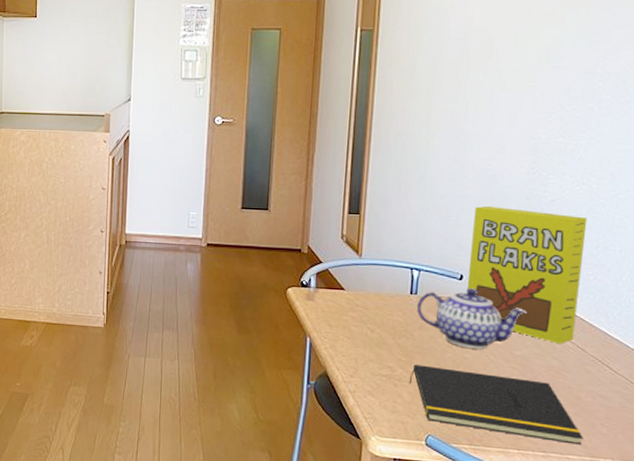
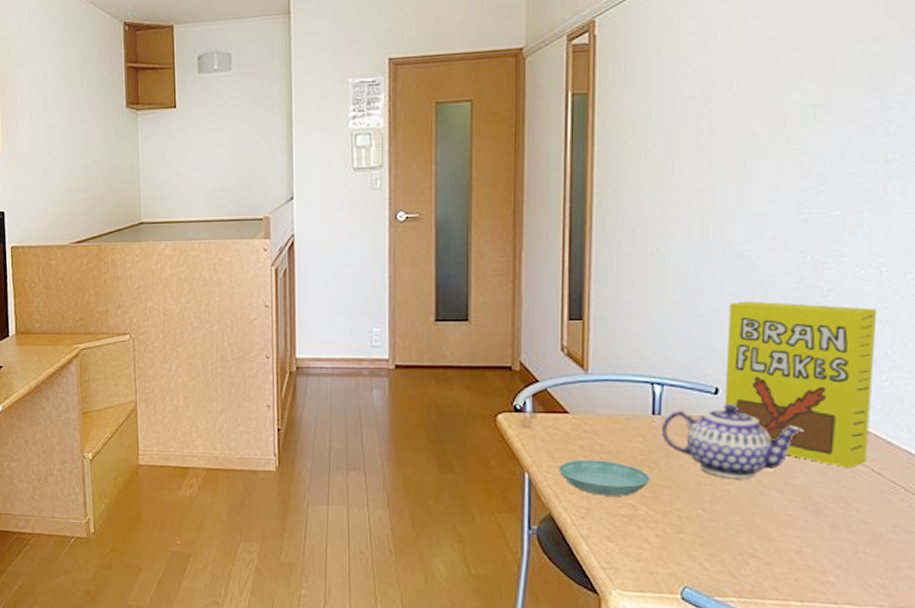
saucer: none [334,328,406,360] -> present [558,459,651,496]
notepad: present [410,364,583,445] -> none [658,501,886,594]

